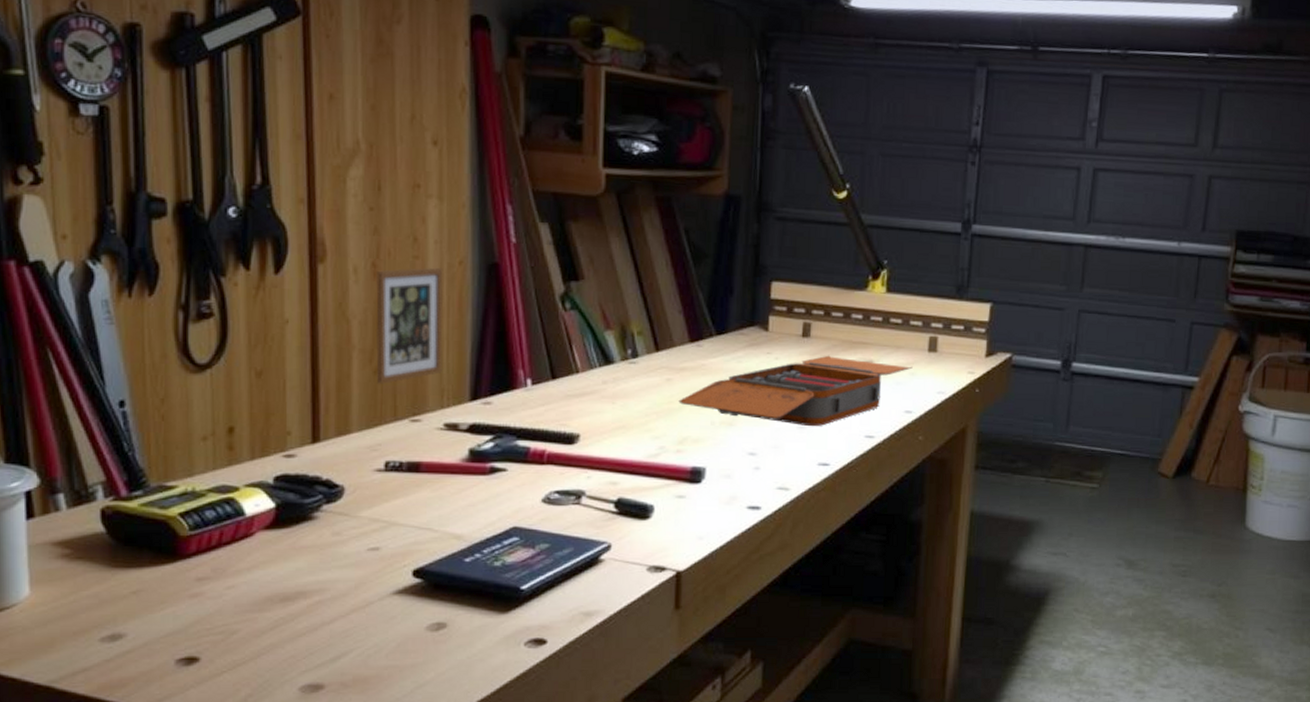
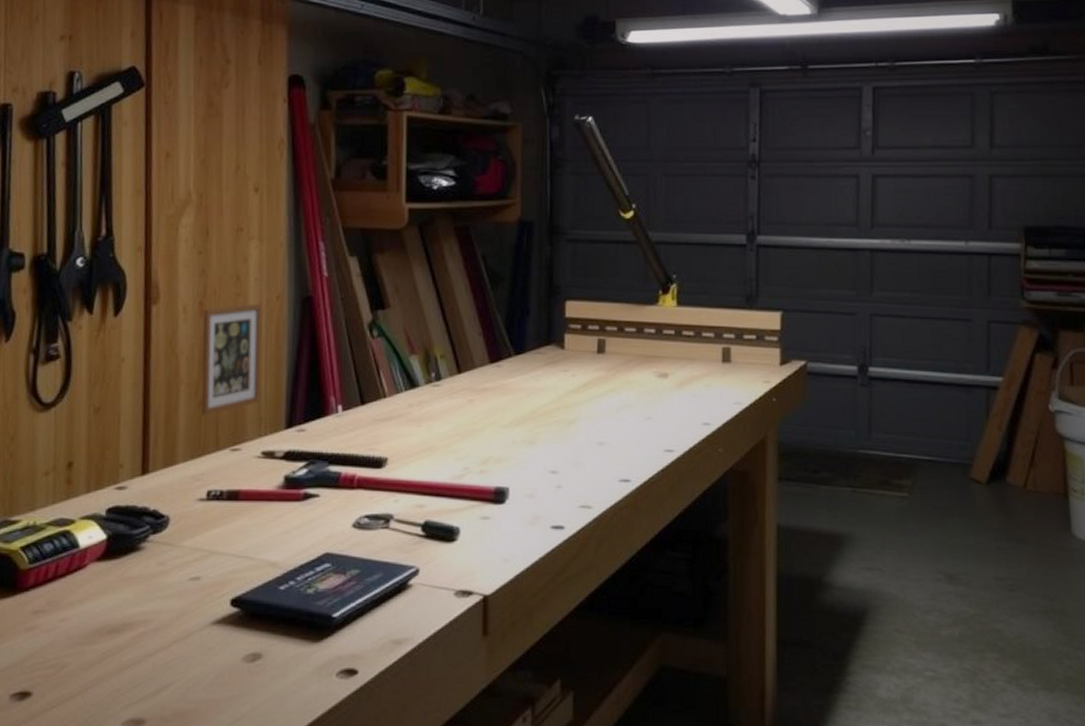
toolbox: present [678,355,913,427] -> none [481,370,708,443]

